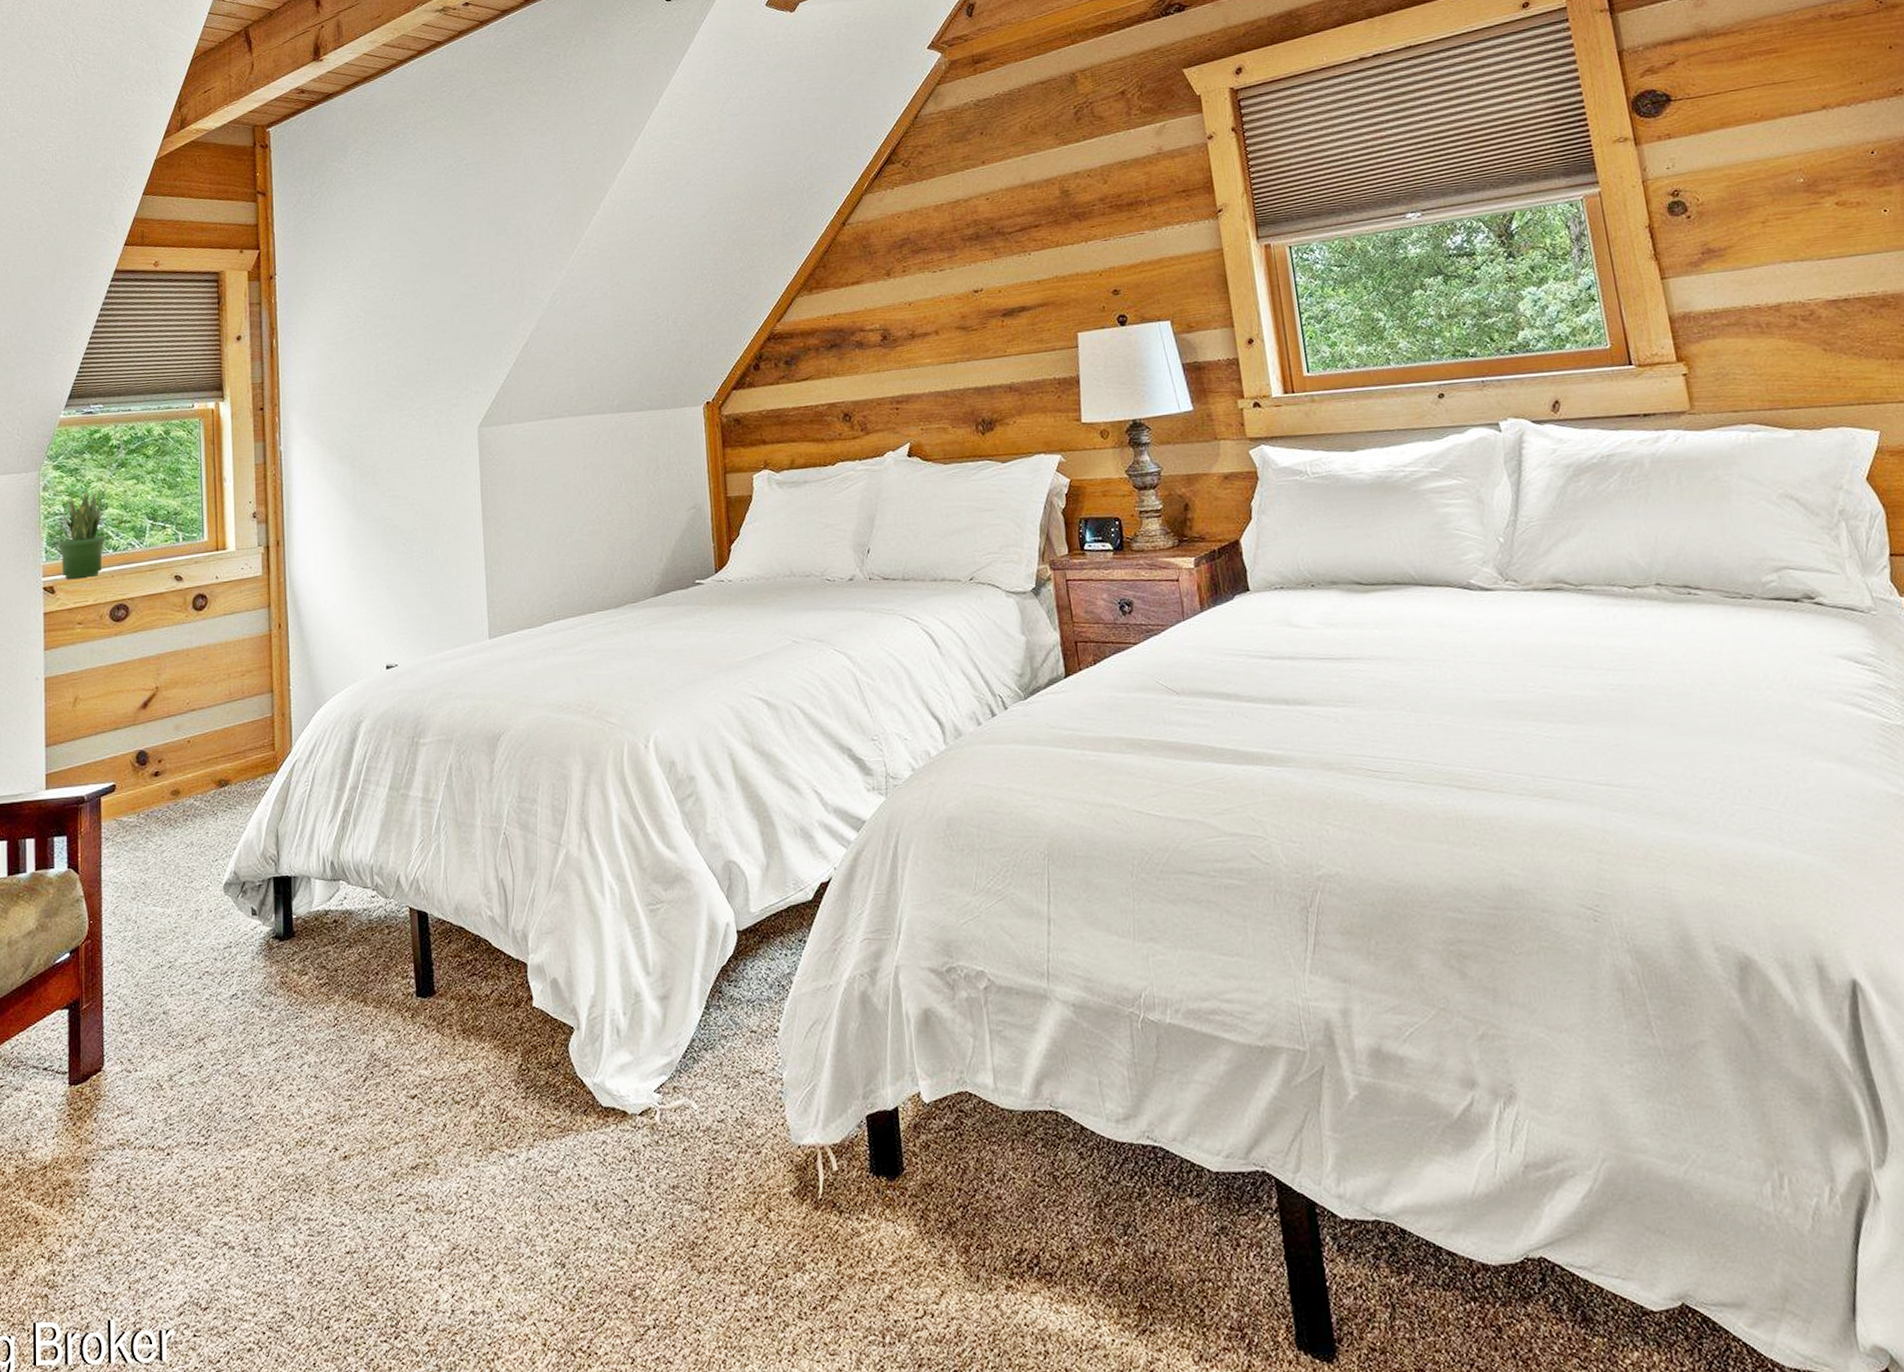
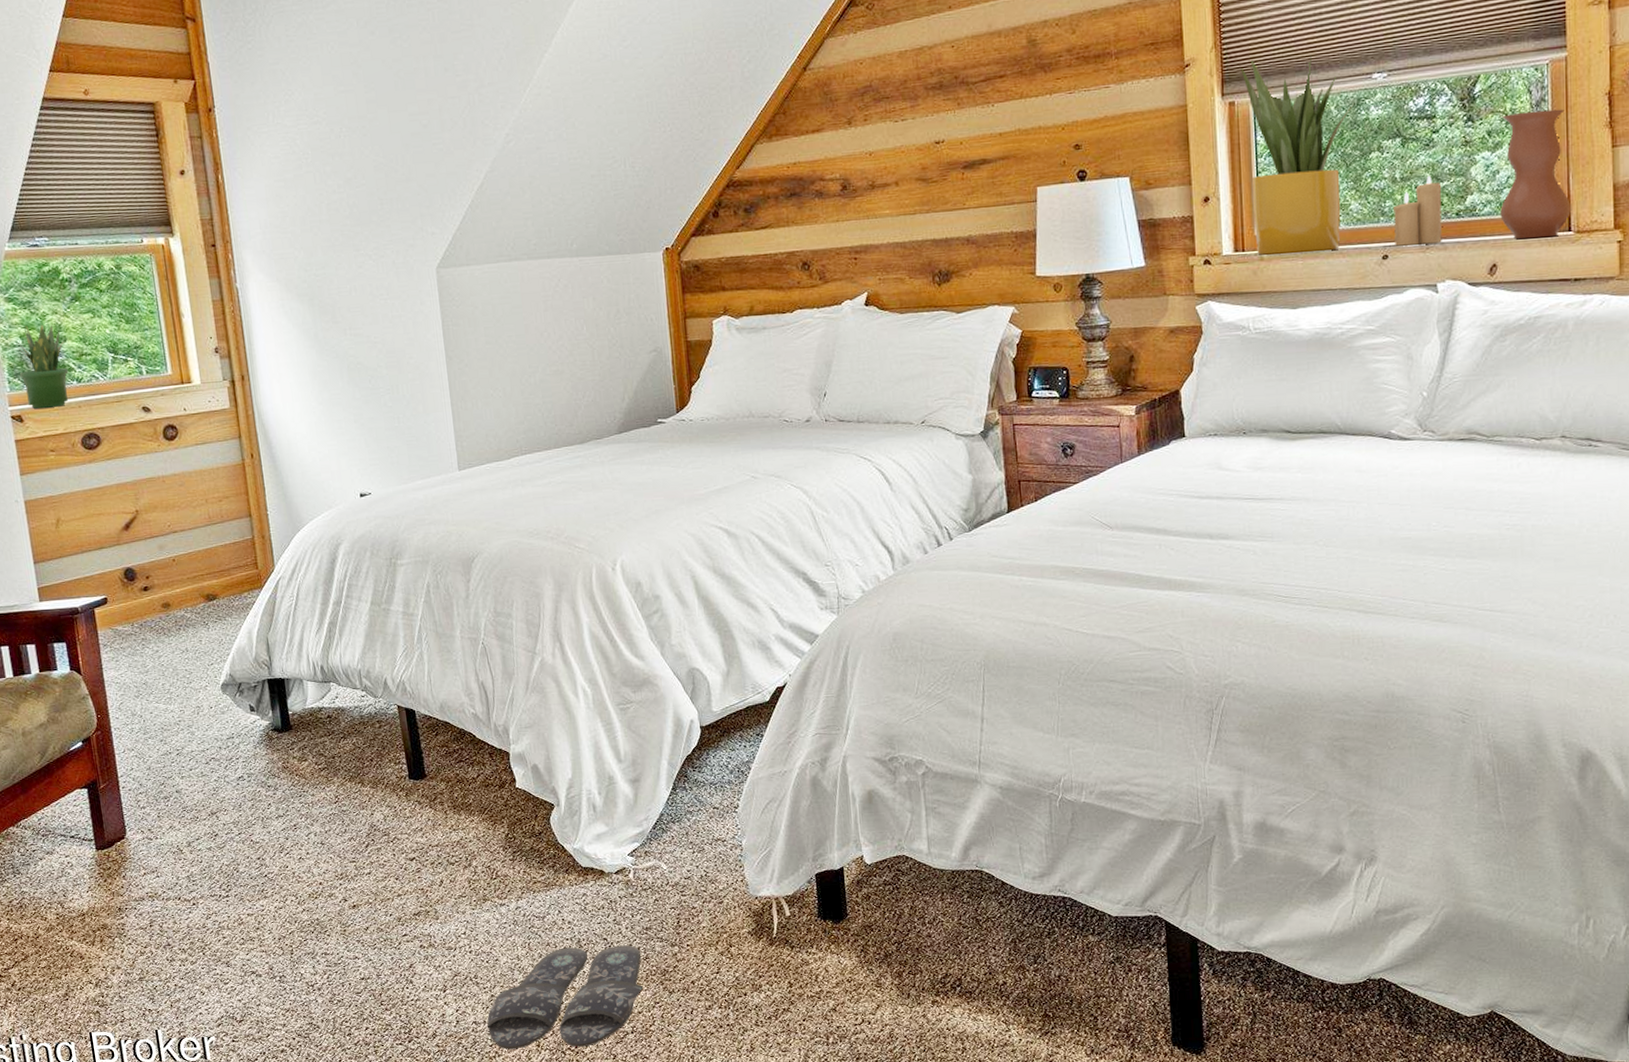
slippers: none [486,1208,669,1350] -> present [486,945,644,1050]
planter: none [1273,196,1393,397] -> present [1241,54,1354,255]
candle: none [1442,311,1499,384] -> present [1392,175,1442,246]
vase: none [1543,243,1629,375] -> present [1500,109,1571,240]

